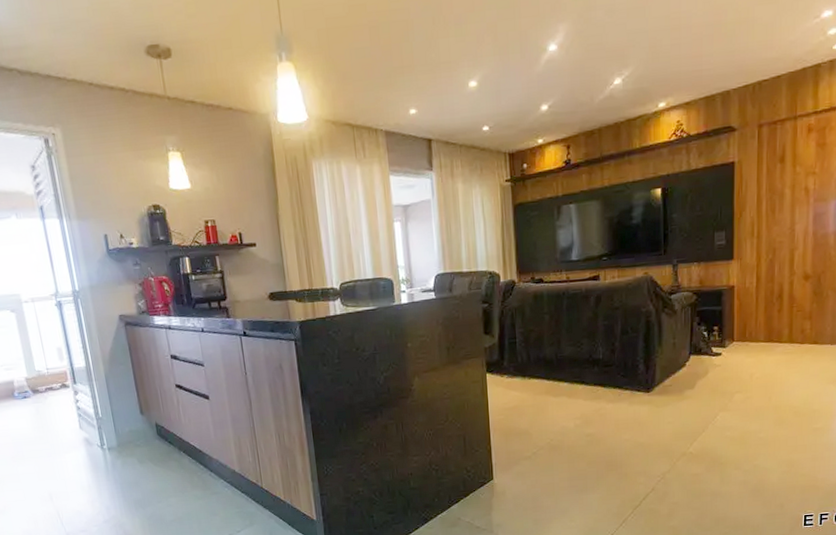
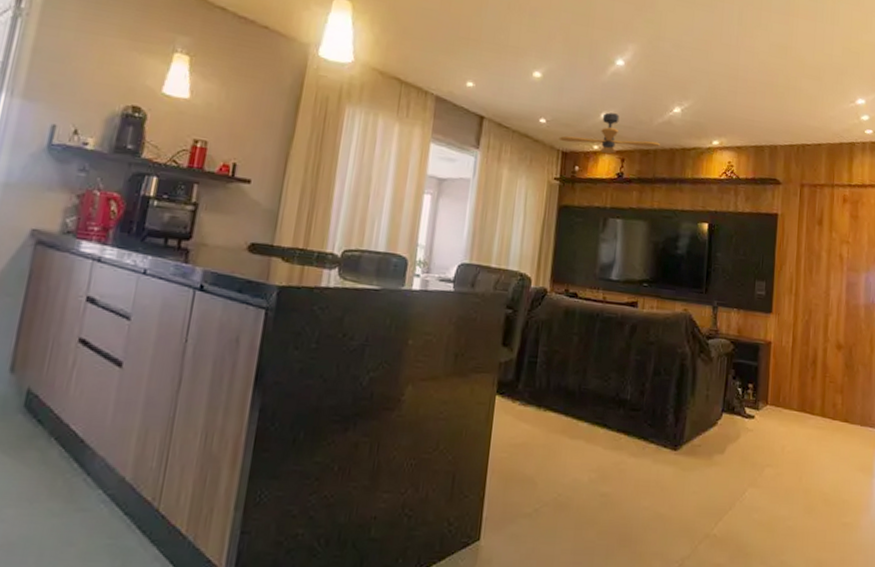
ceiling fan: none [503,102,605,145] -> present [558,112,661,155]

